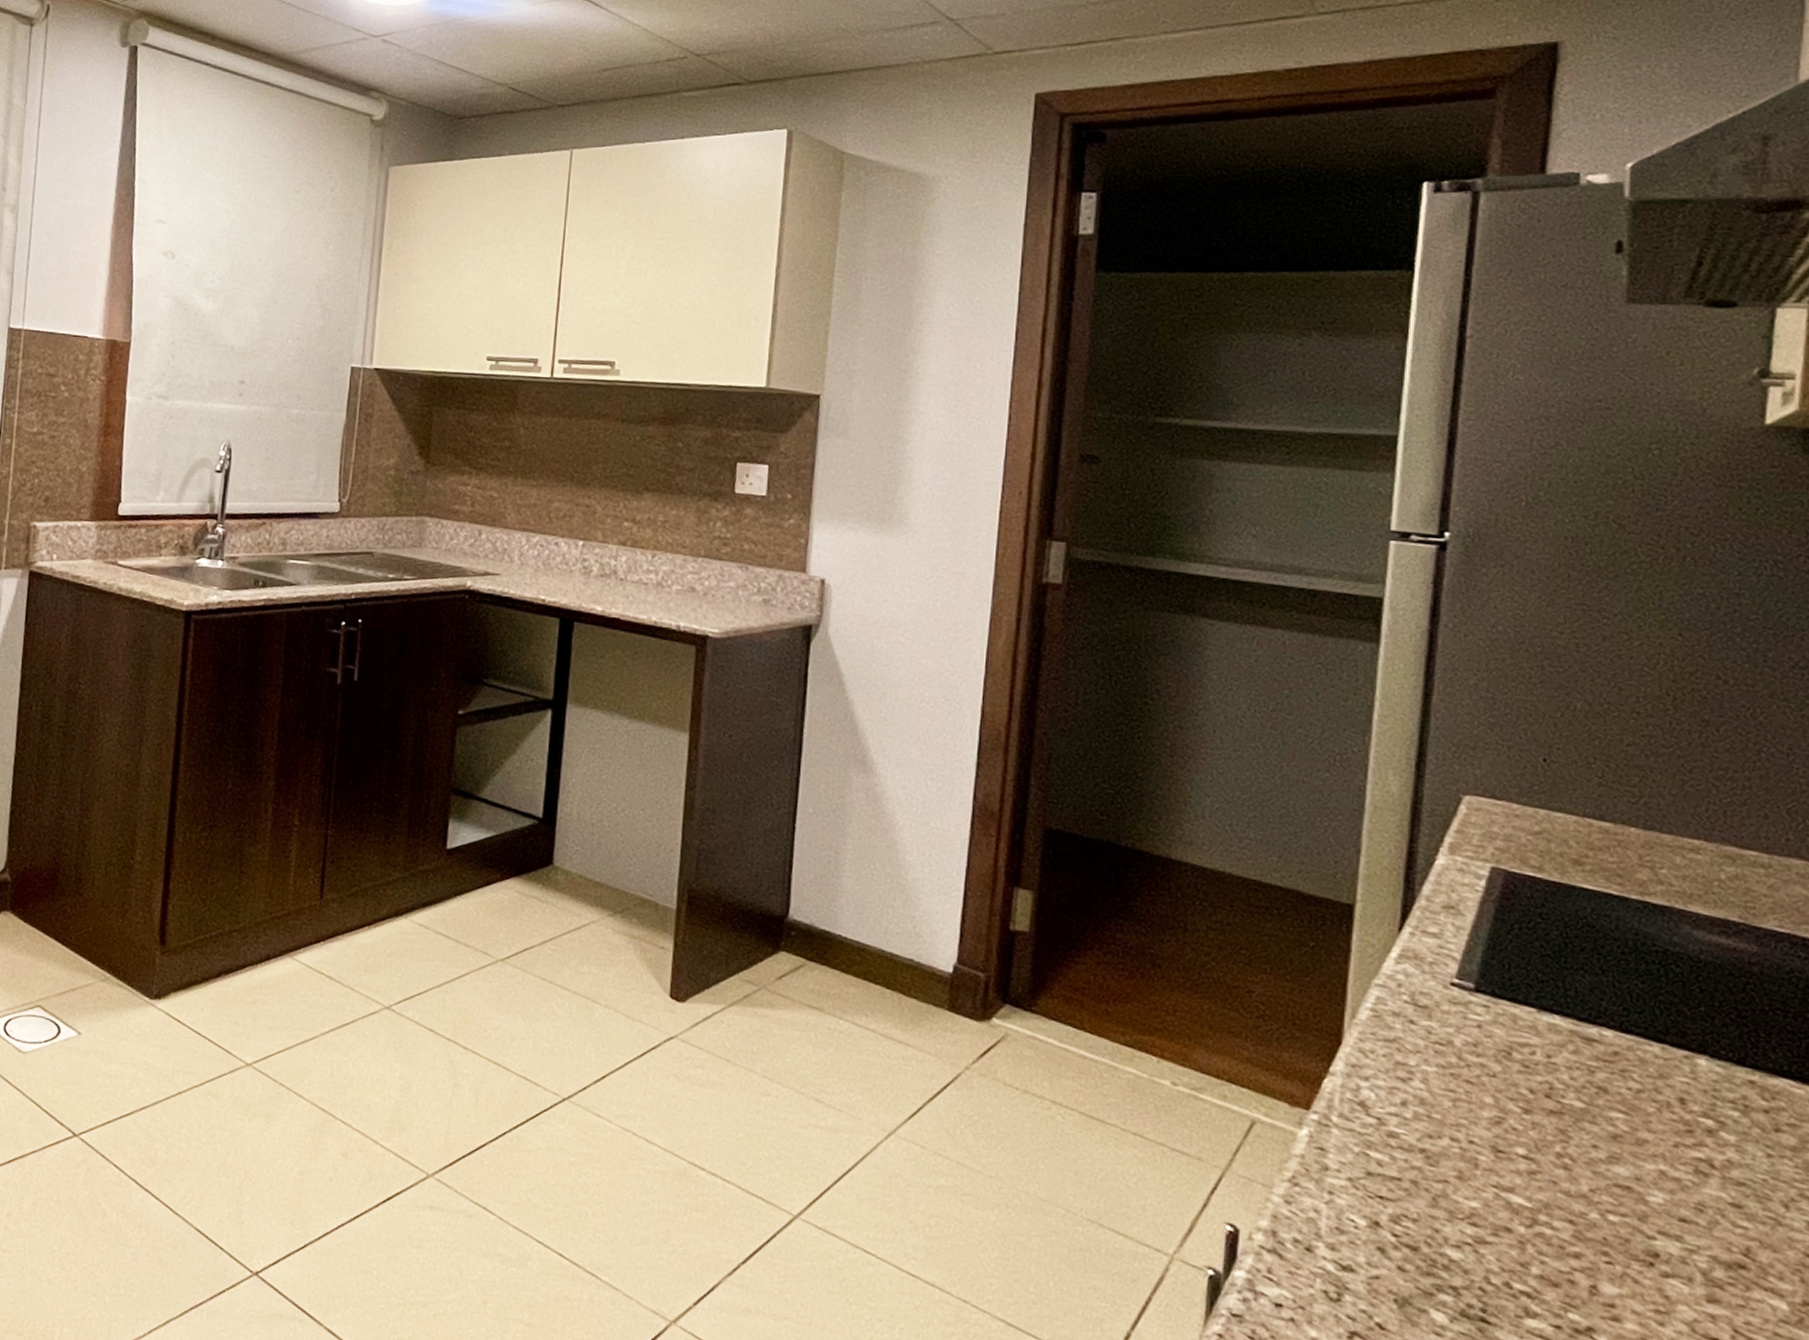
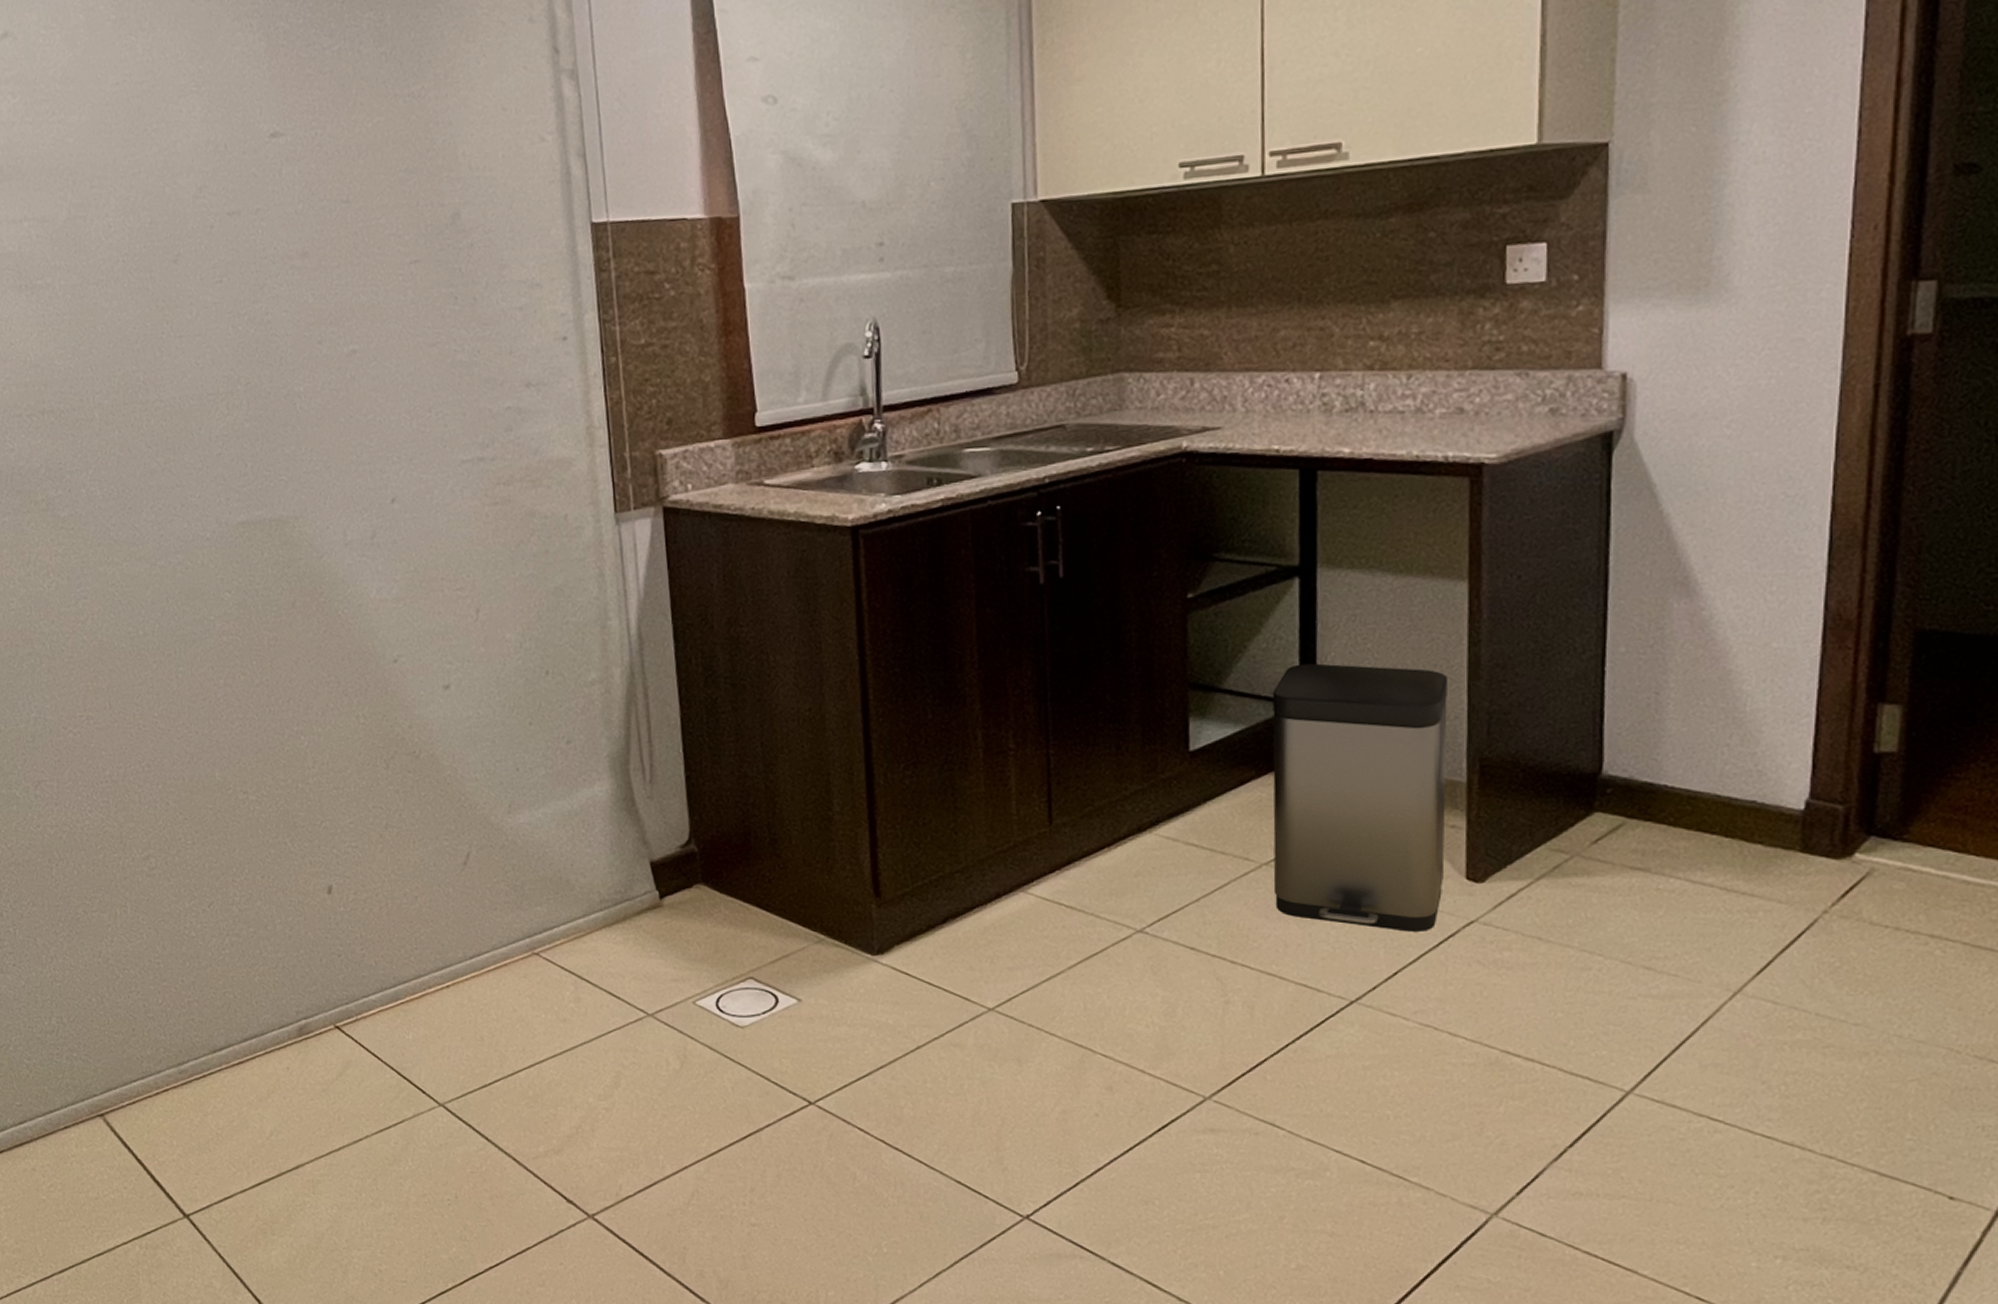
pedal bin: none [506,784,667,1041] -> present [1272,663,1449,932]

